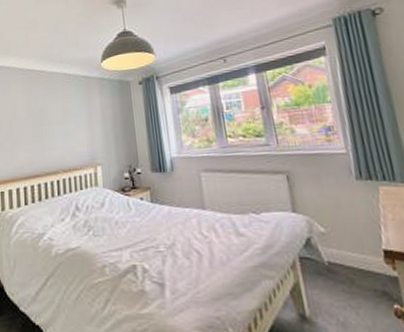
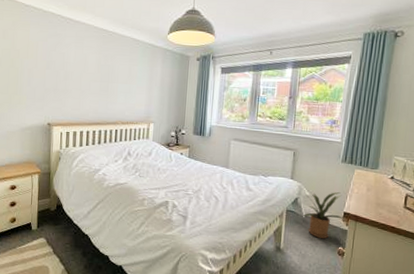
house plant: none [323,222,385,294] -> present [304,192,343,239]

